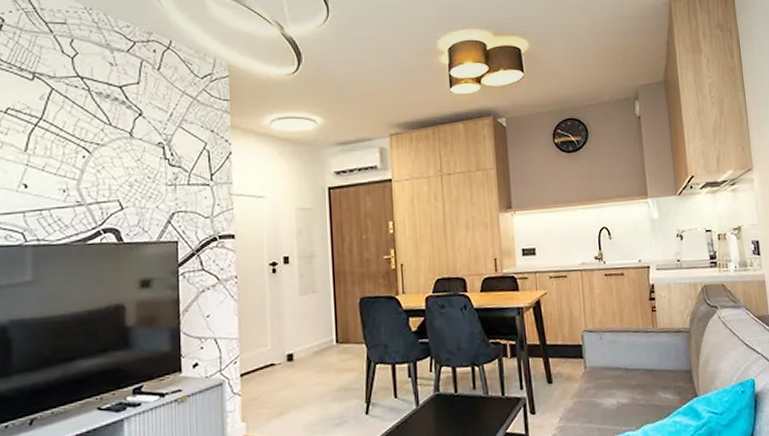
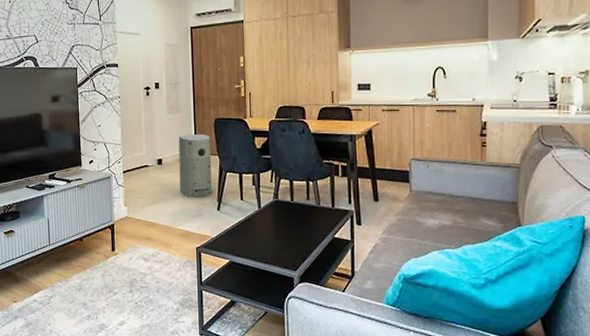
air purifier: none [314,318,359,401] -> present [178,134,213,197]

